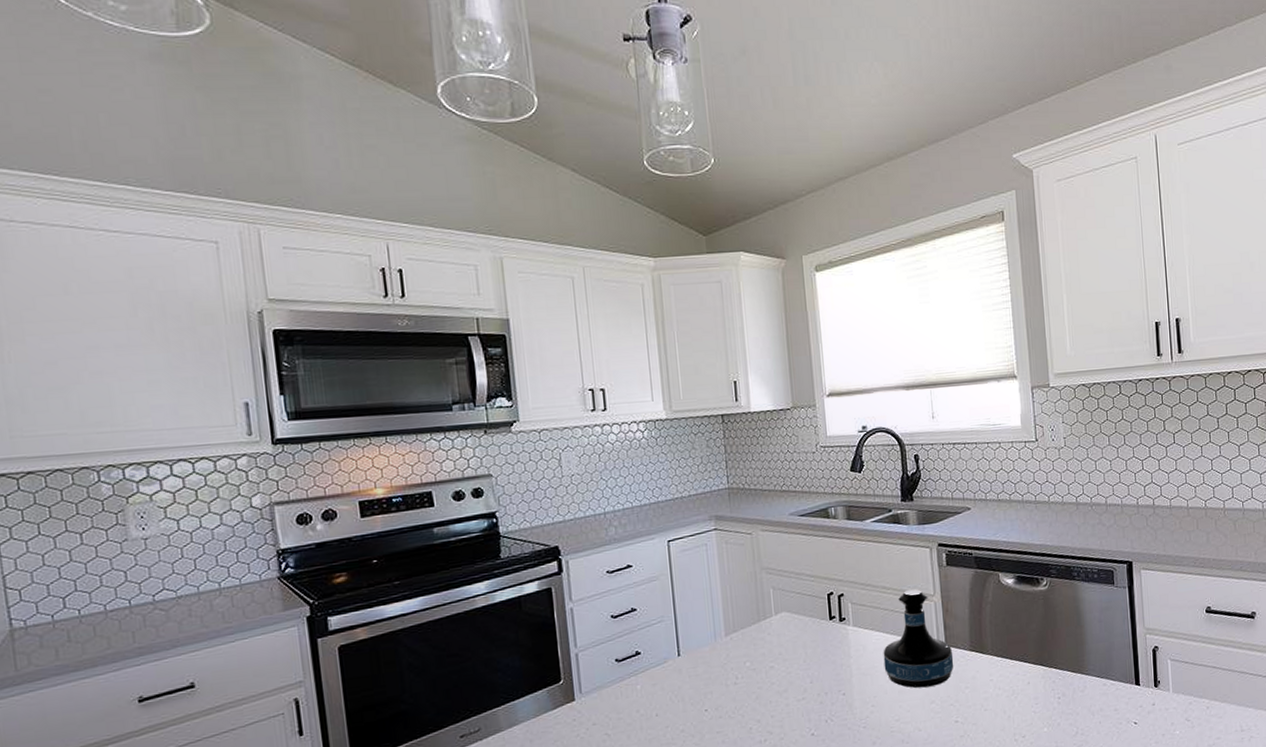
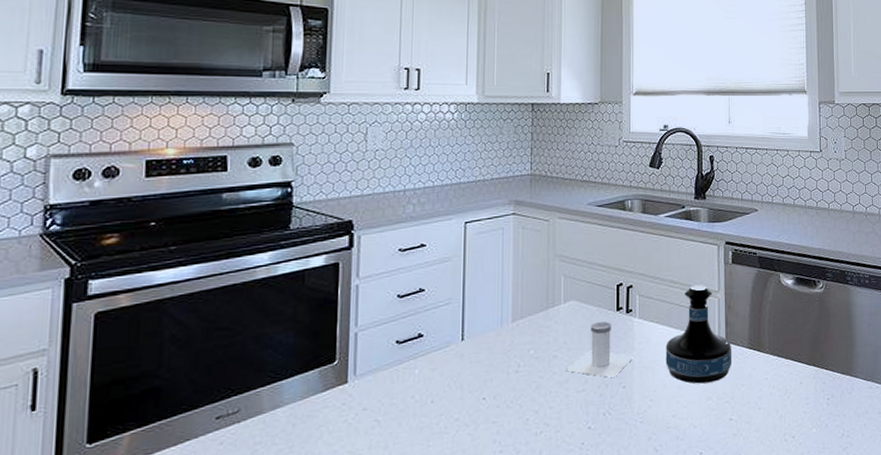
salt shaker: none [784,631,852,686] -> present [566,322,635,378]

